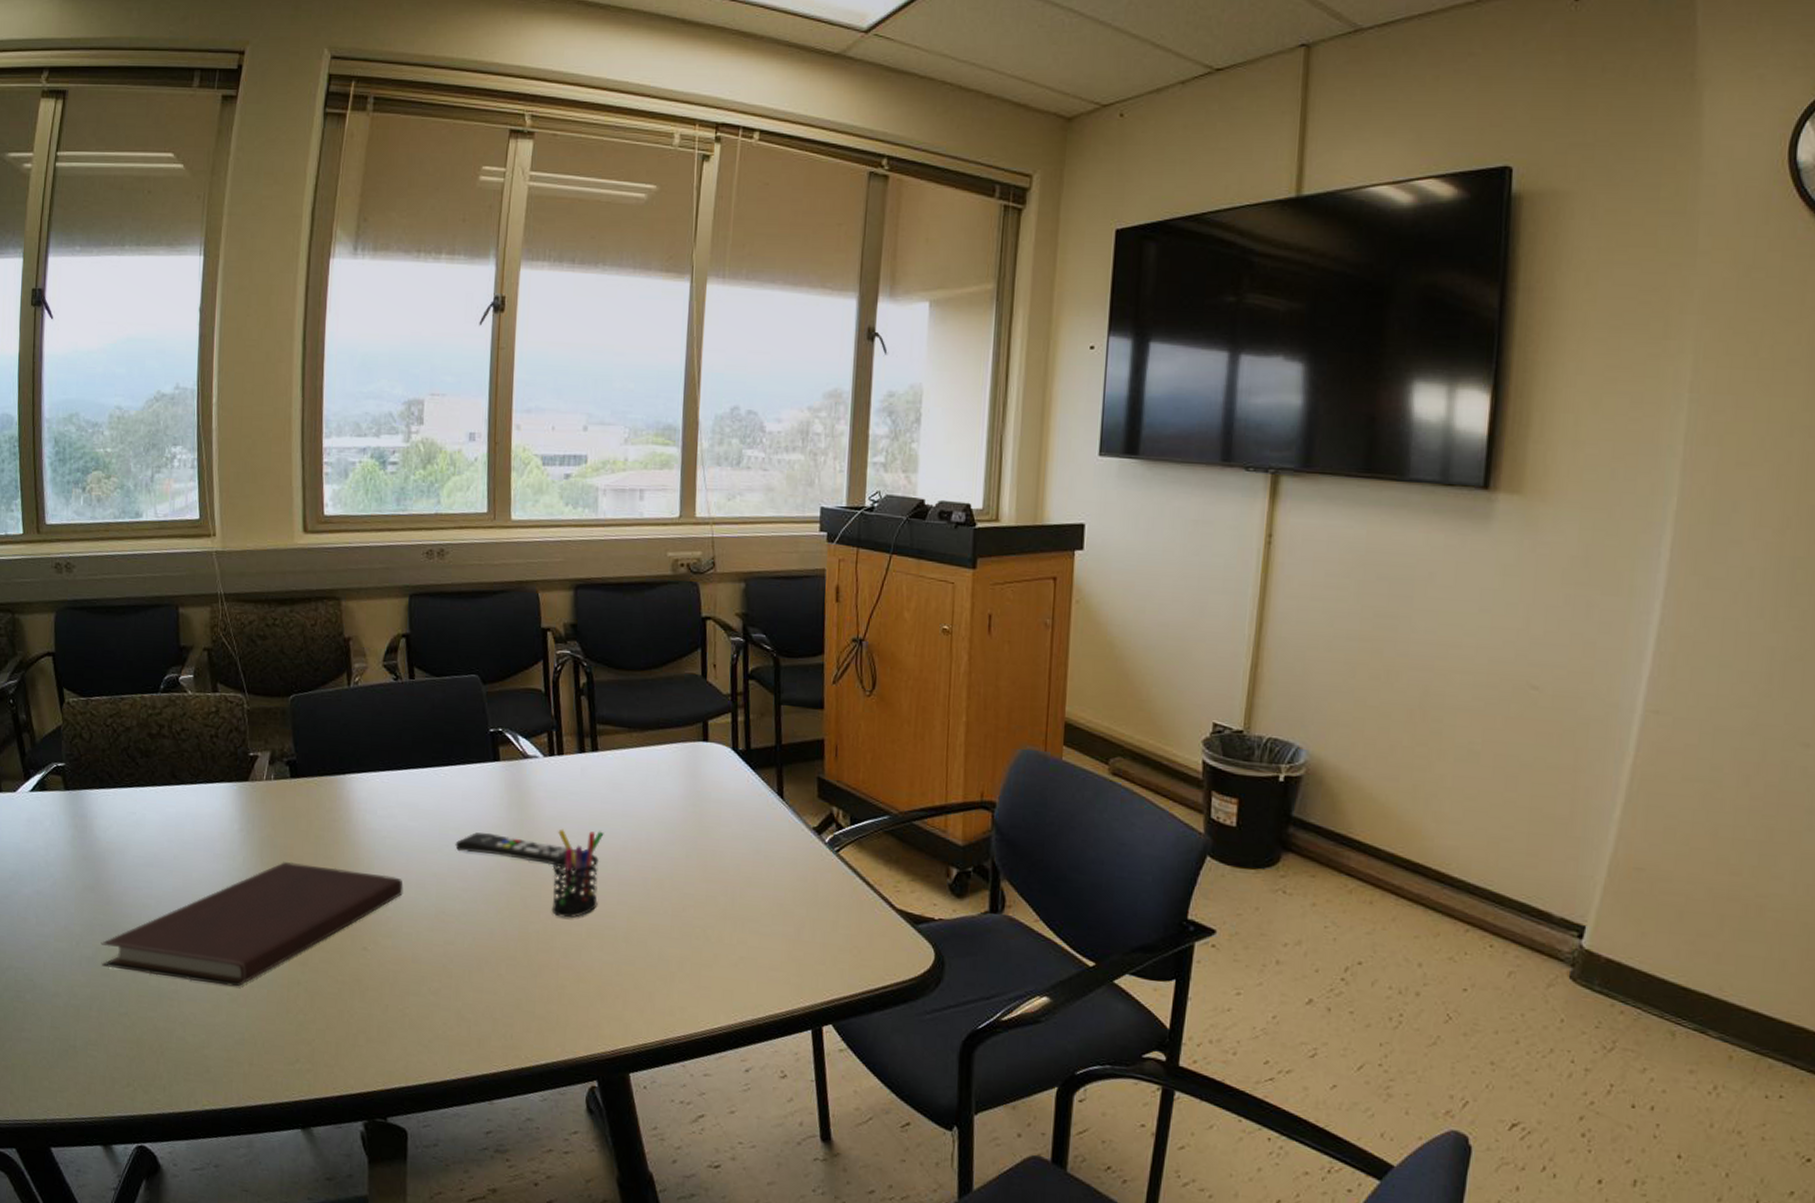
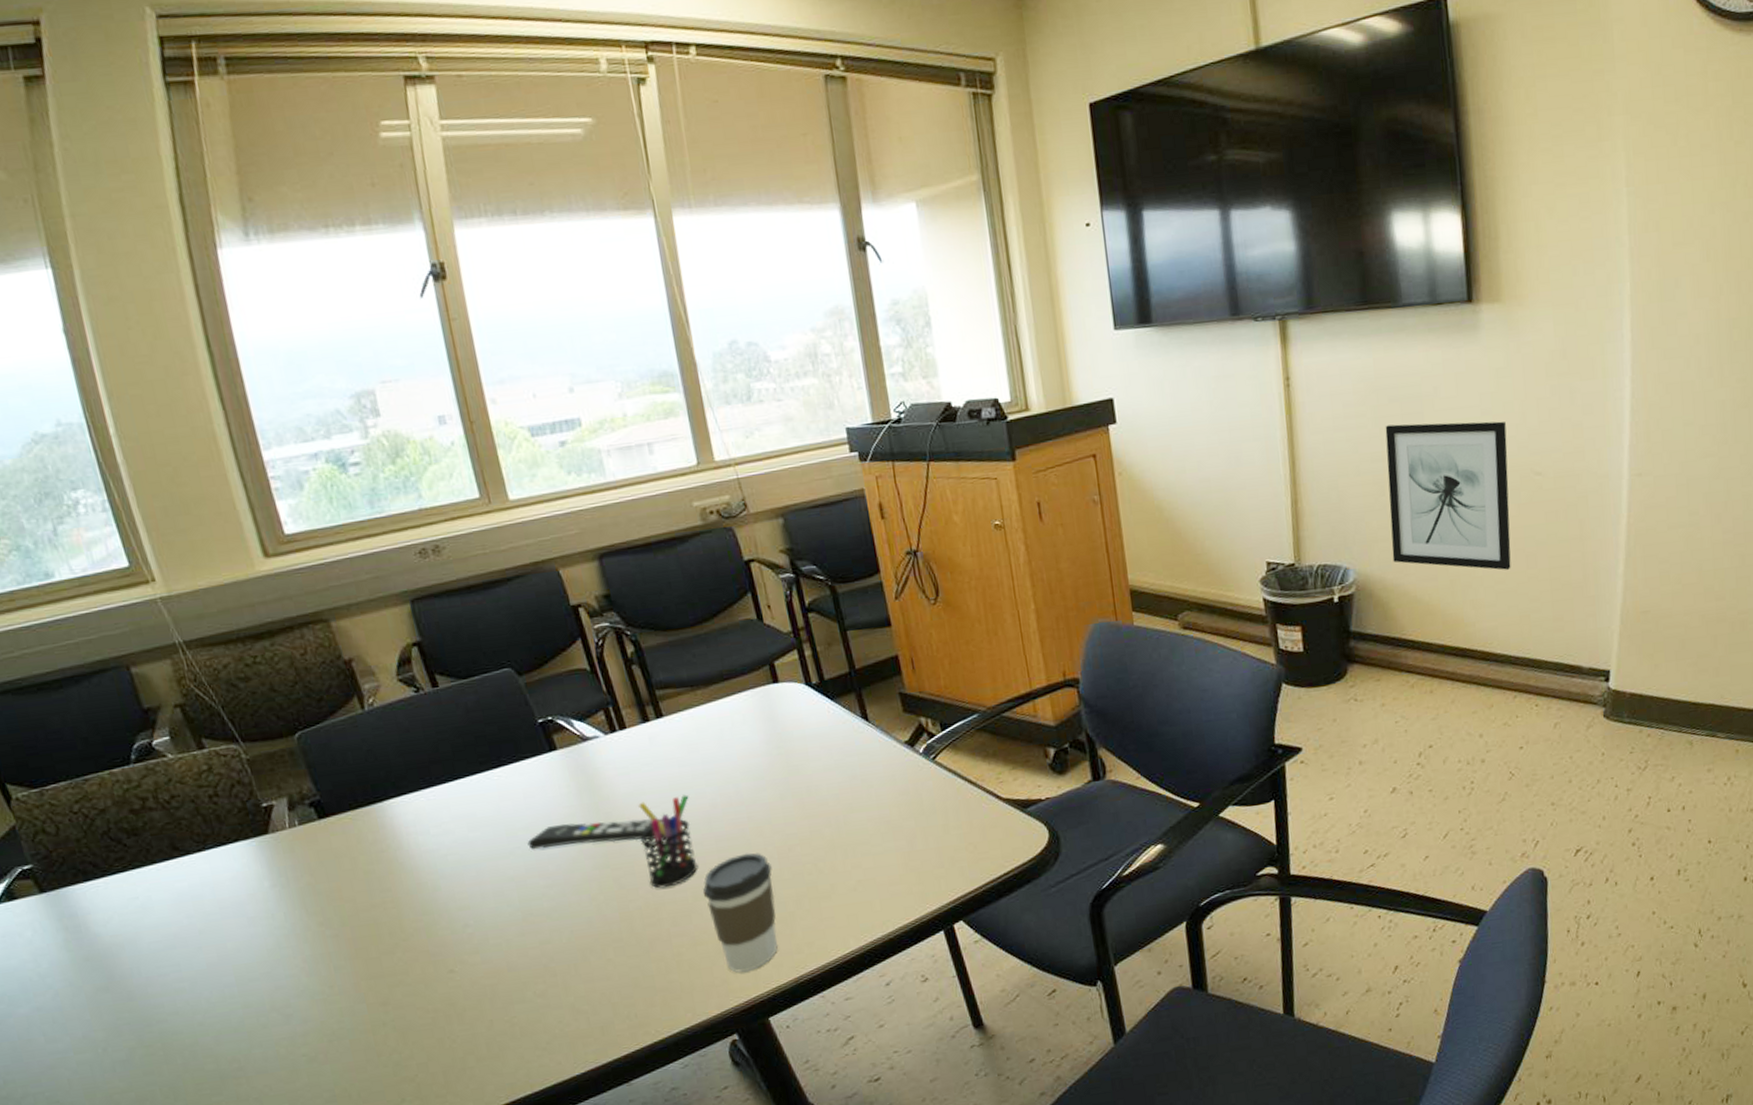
notebook: present [100,861,403,987] -> none [133,891,481,1066]
coffee cup: none [596,902,664,1021] -> present [702,853,779,973]
wall art: none [1352,604,1506,787] -> present [1385,421,1511,570]

